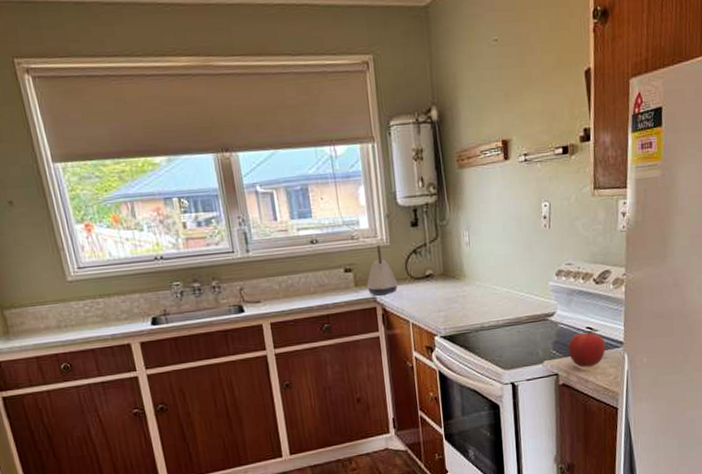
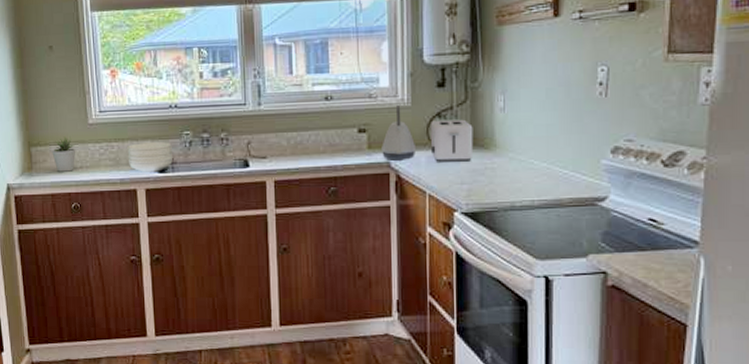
potted plant: none [29,296,58,333] -> present [52,136,76,172]
bowl: none [113,294,166,327] -> present [126,142,174,174]
toaster: none [408,254,447,295] -> present [430,119,474,164]
fruit: present [567,329,606,368] -> none [621,222,674,269]

